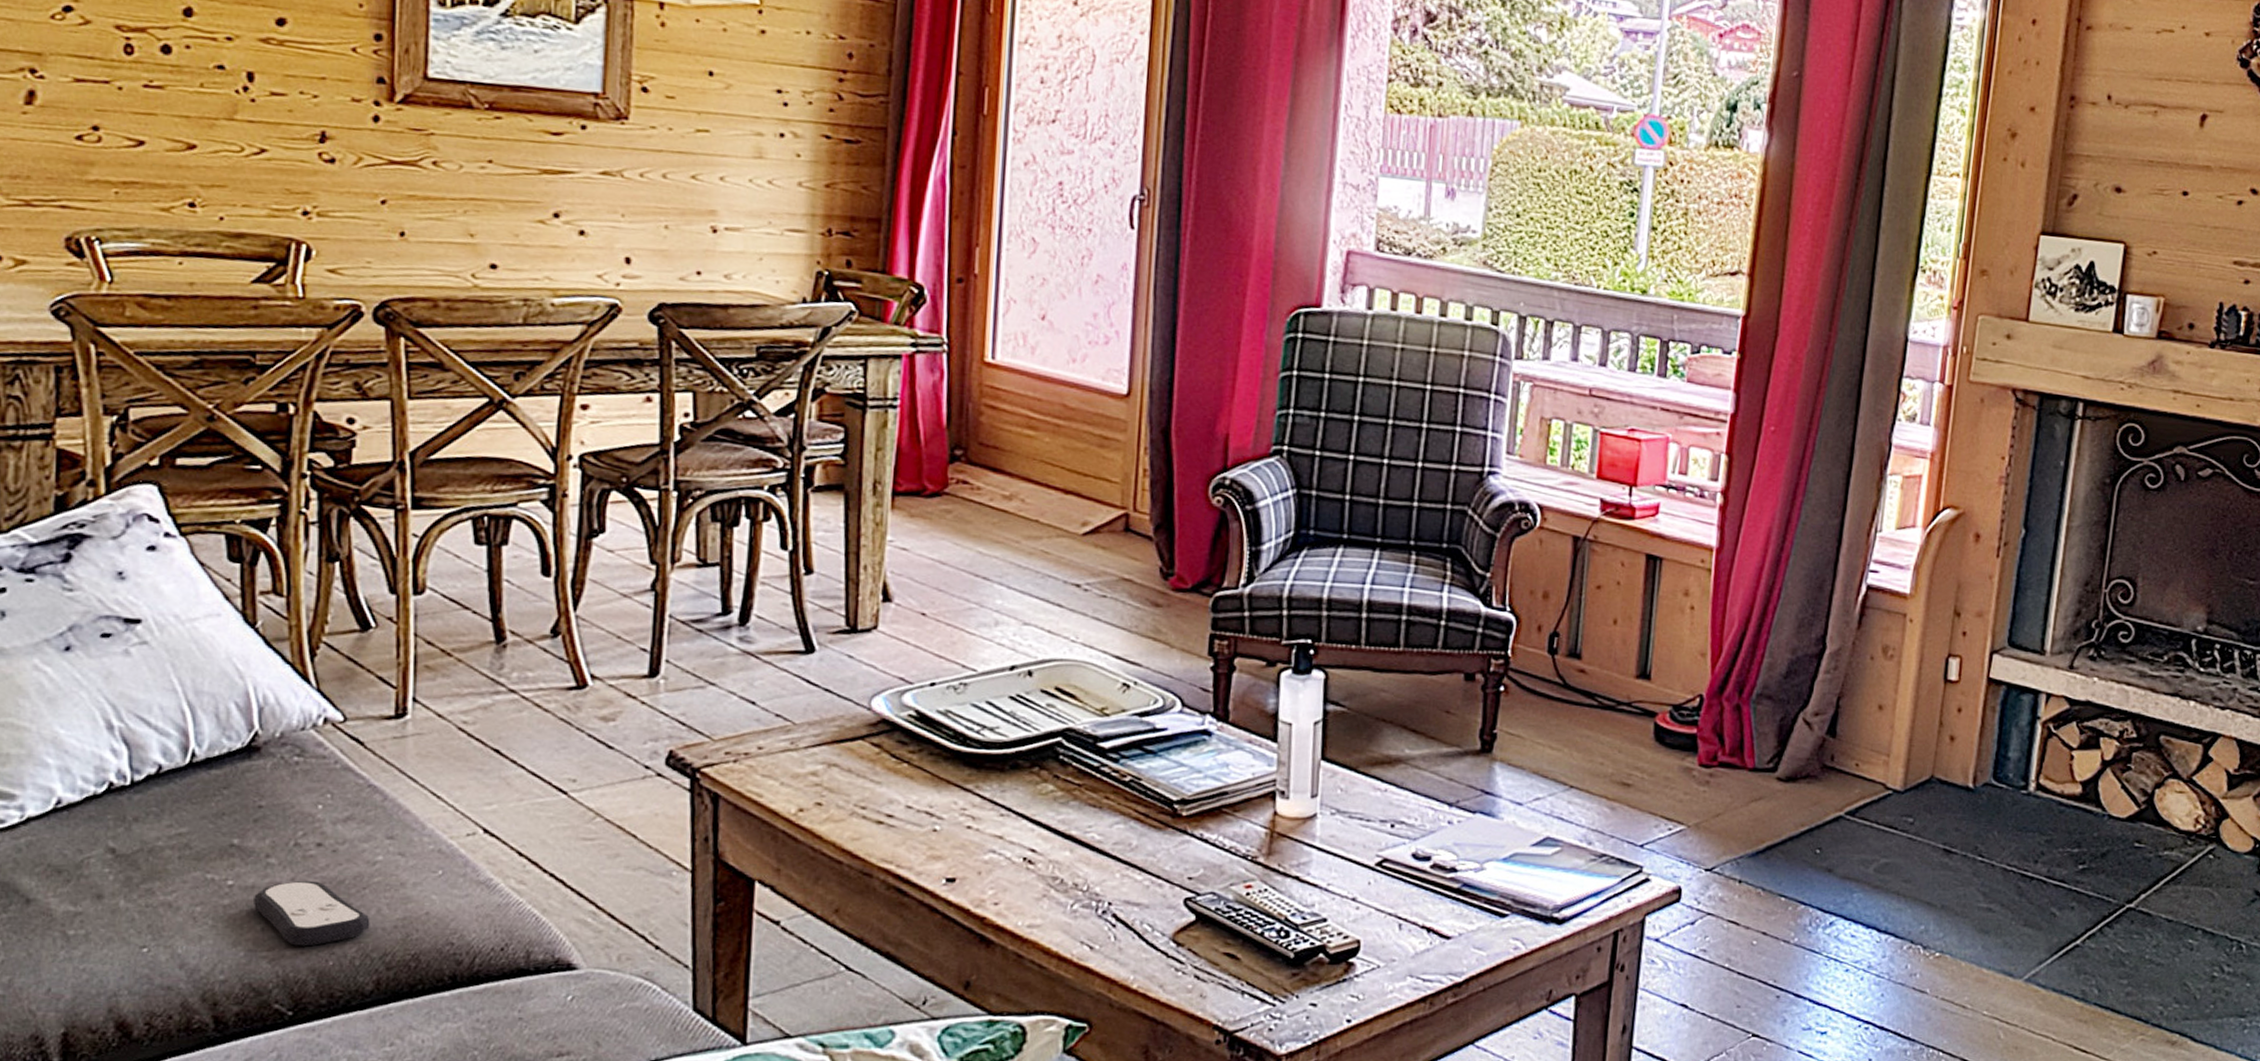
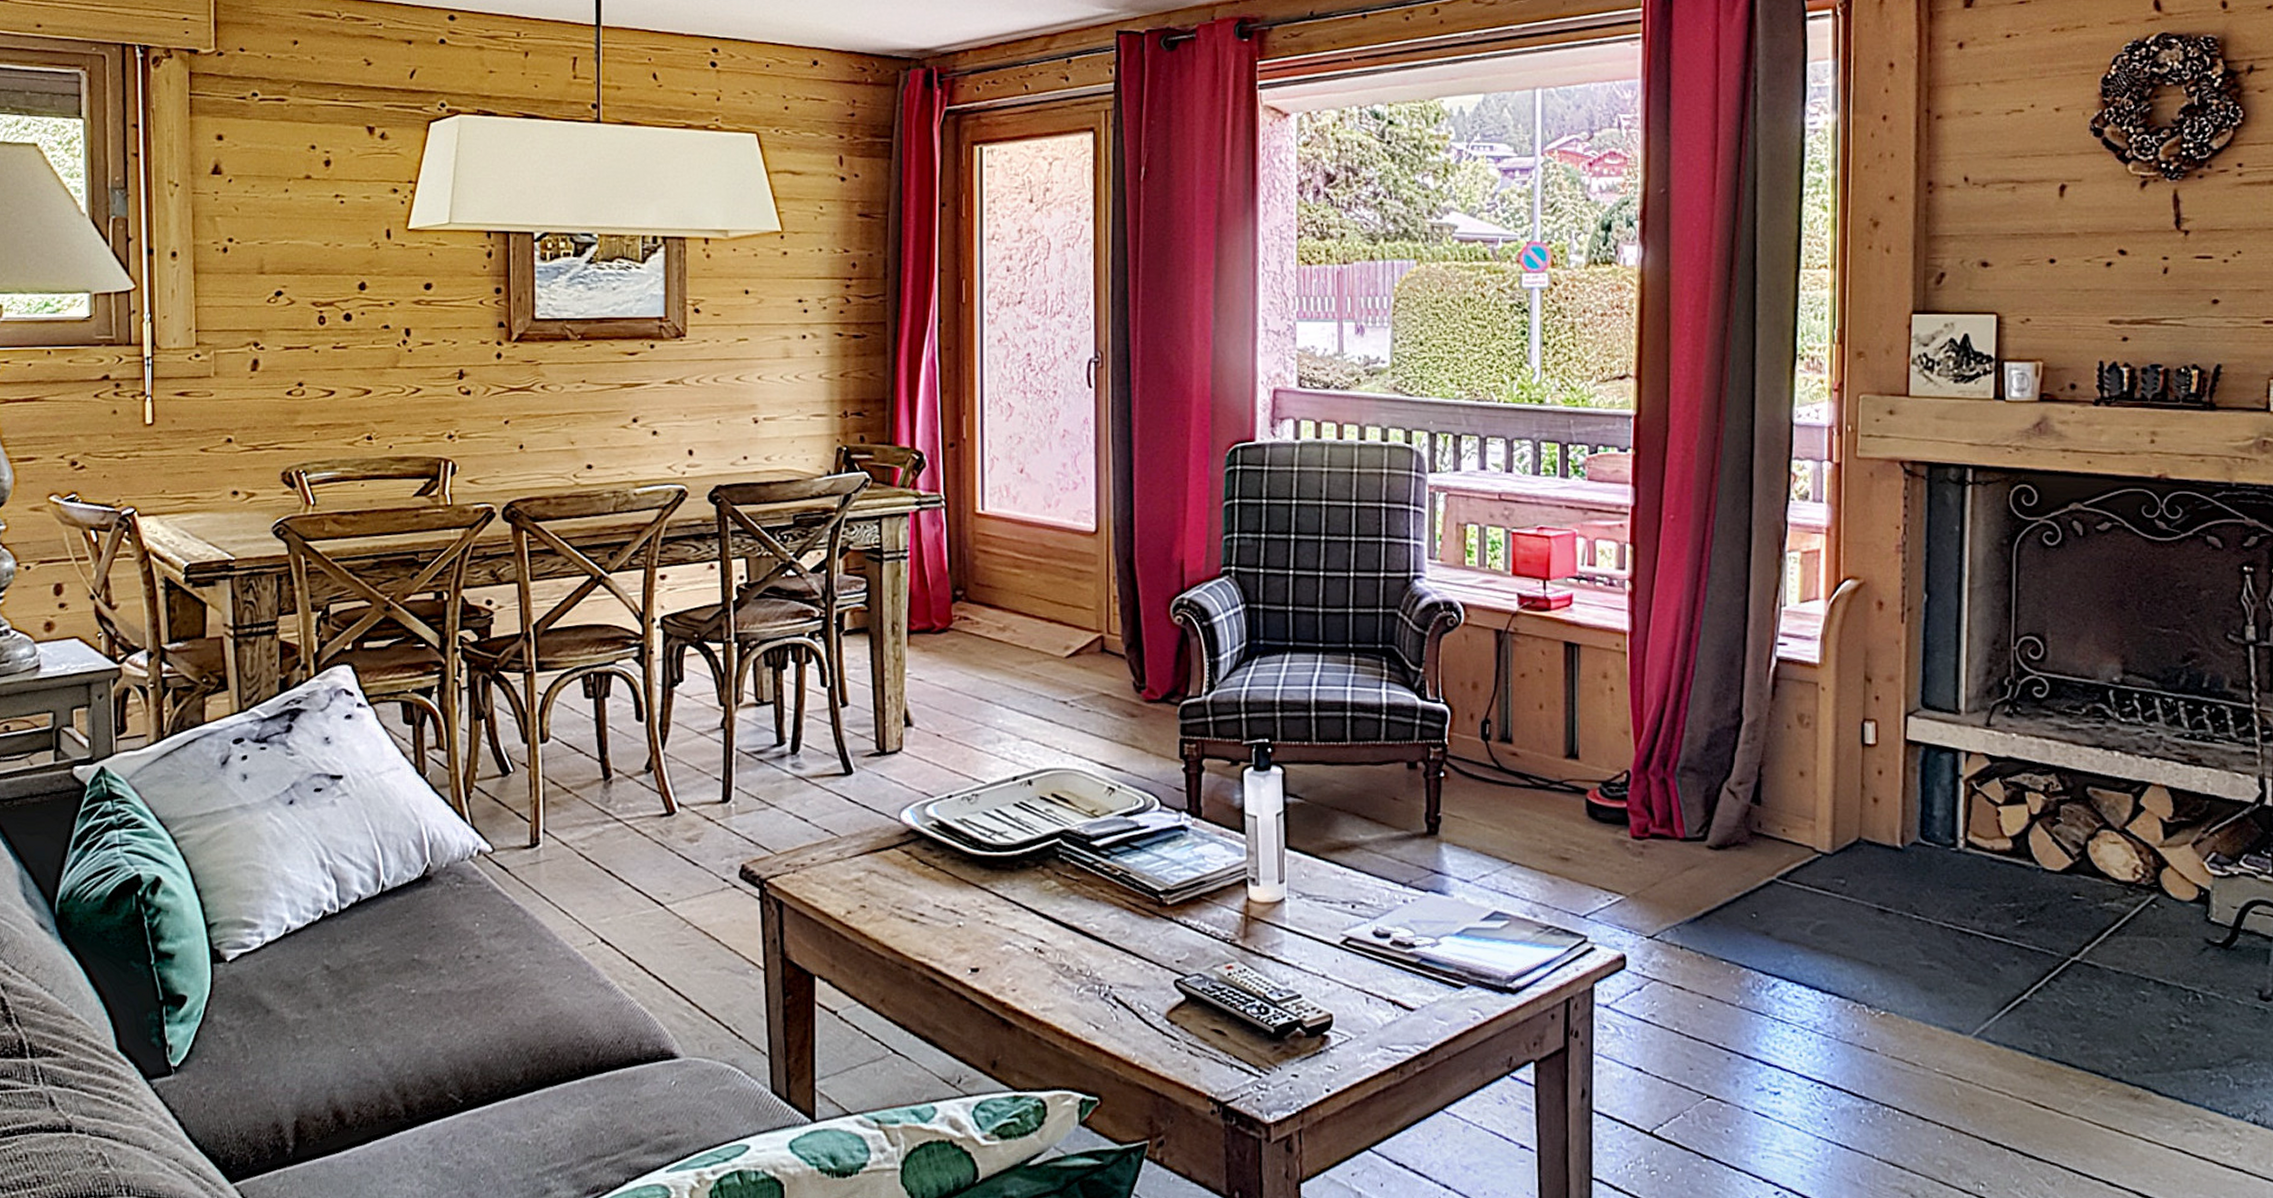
remote control: present [254,880,370,947] -> none [431,987,518,1044]

